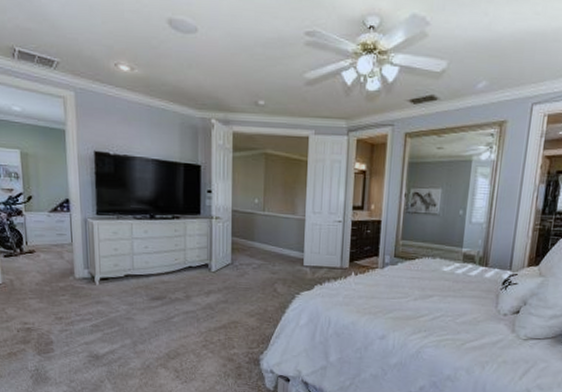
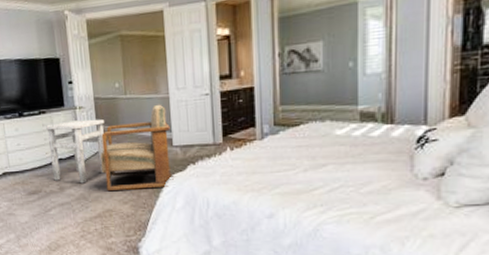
side table: none [179,229,241,294] -> present [46,119,107,184]
armchair: none [232,224,303,304] -> present [100,104,174,192]

